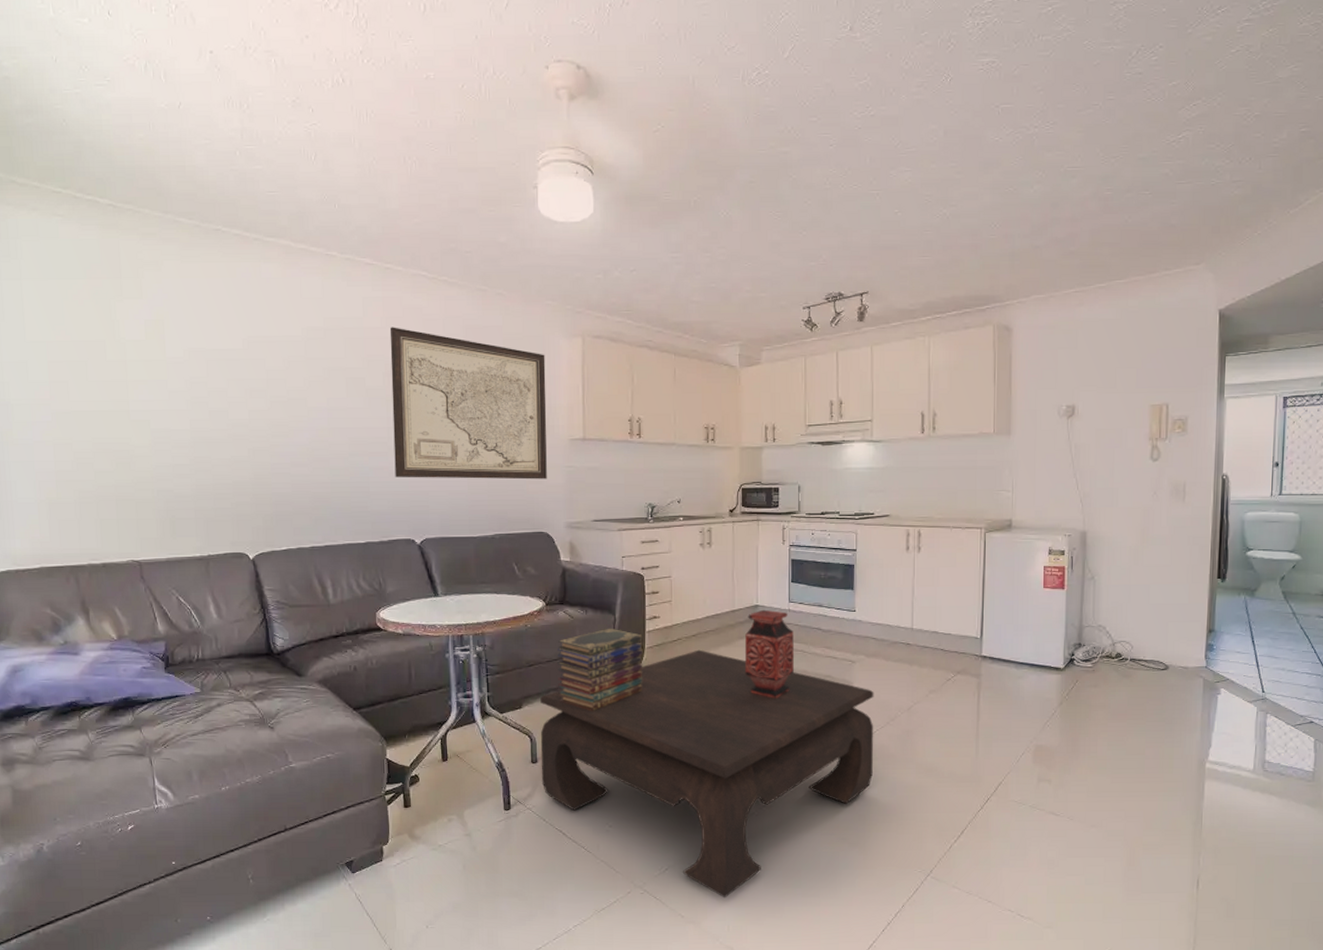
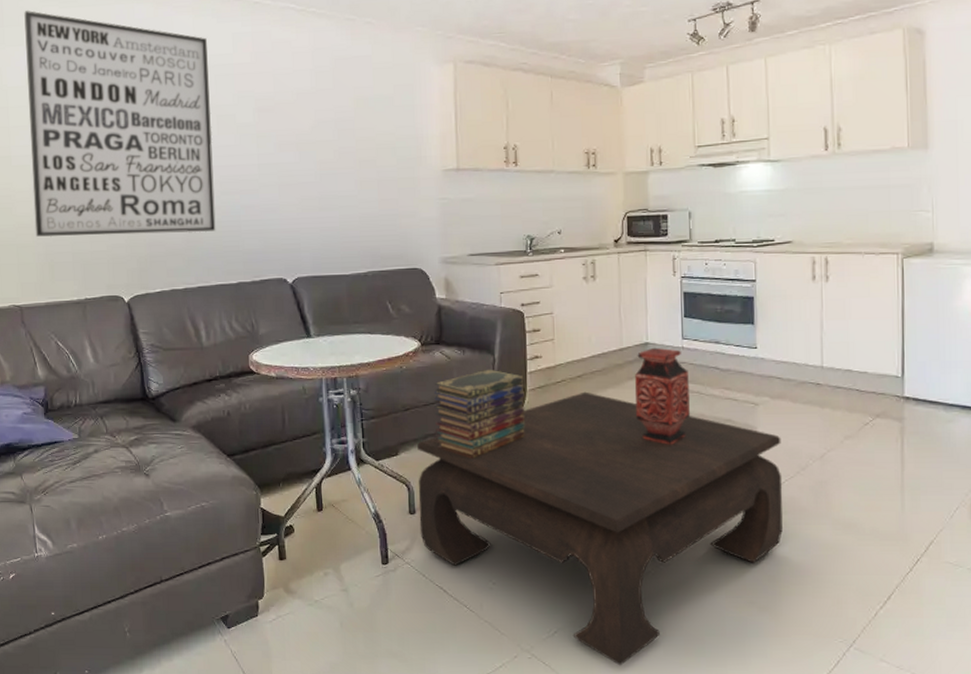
wall art: none [143,262,344,493] -> present [24,10,216,237]
wall art: present [389,327,547,480] -> none [259,61,420,216]

